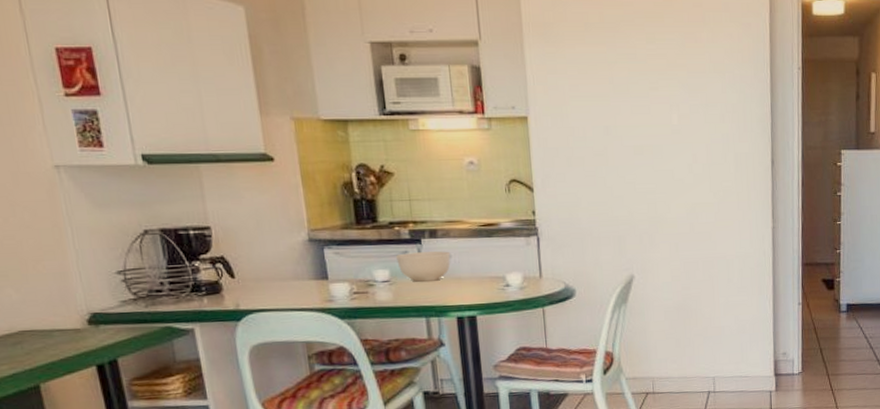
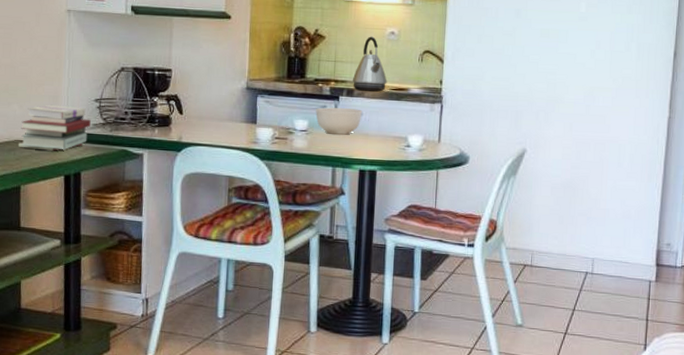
books: none [22,282,118,340] -> present [18,104,91,151]
kettle: none [433,168,474,232] -> present [352,36,387,93]

